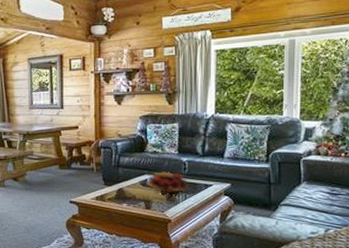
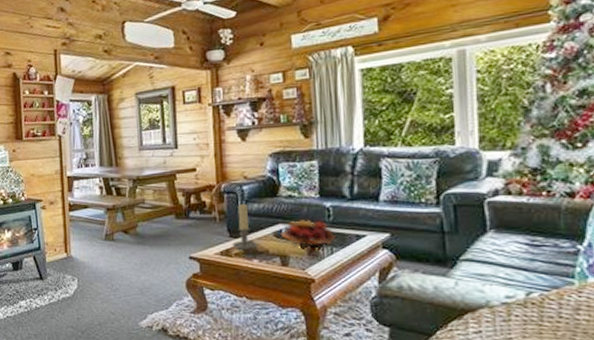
candle holder: none [106,158,126,196] -> present [232,204,257,251]

